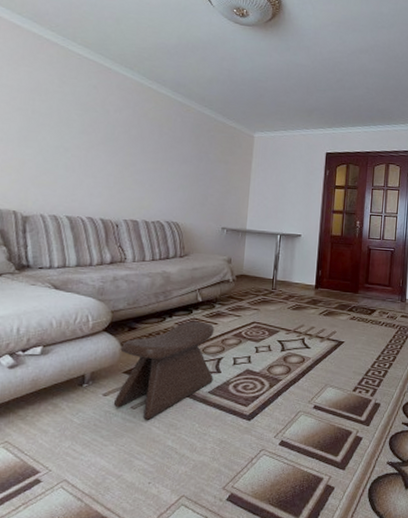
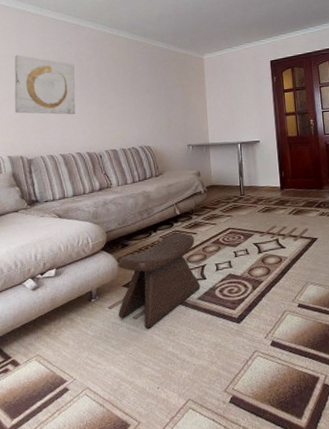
wall art: none [12,88,100,172] -> present [14,55,76,115]

